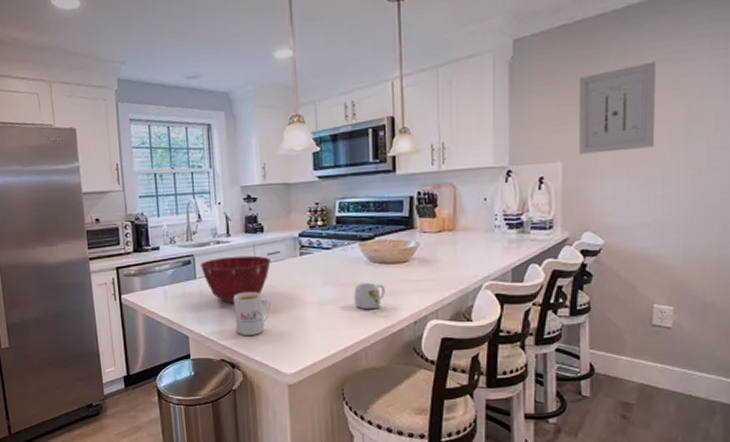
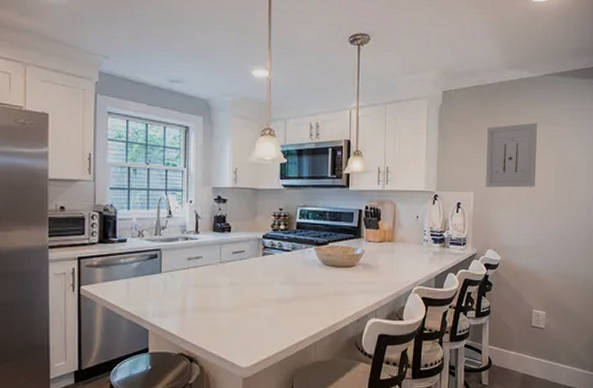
mixing bowl: present [199,255,271,304] -> none [166,253,235,299]
mug: present [233,292,271,335] -> none [196,287,232,330]
mug: present [354,282,385,310] -> none [308,283,334,308]

